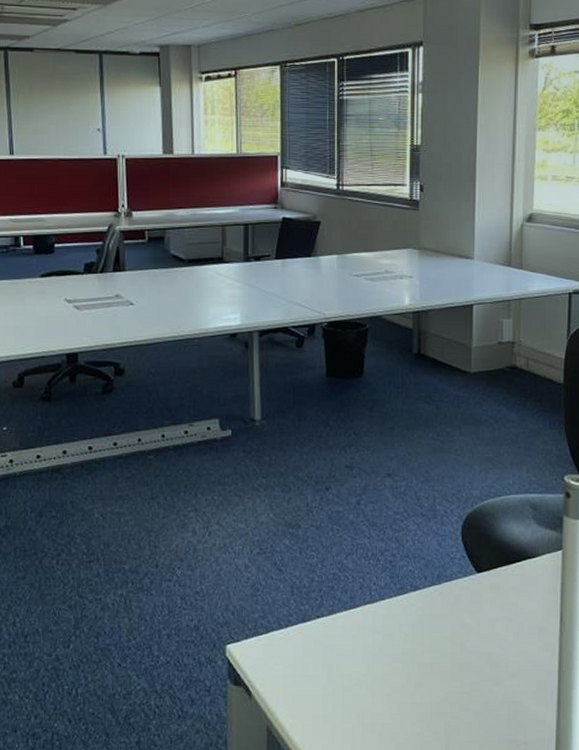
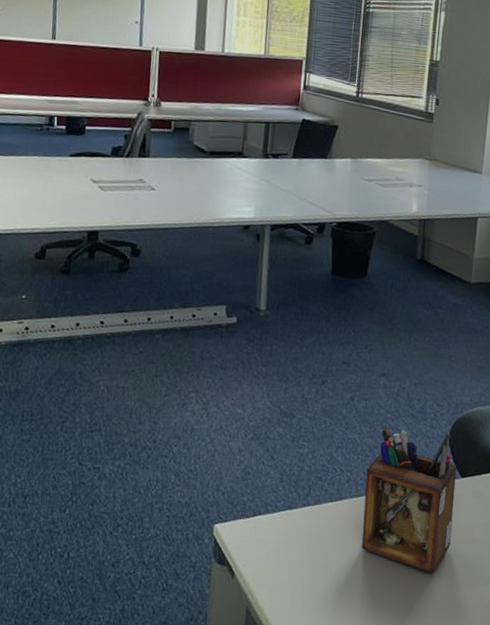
desk organizer: none [379,527,472,674] -> present [361,425,457,574]

